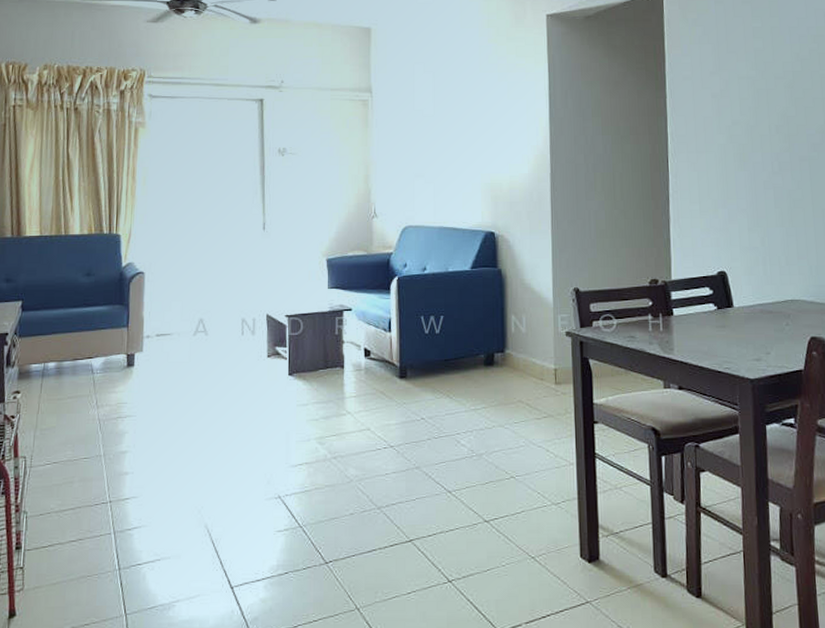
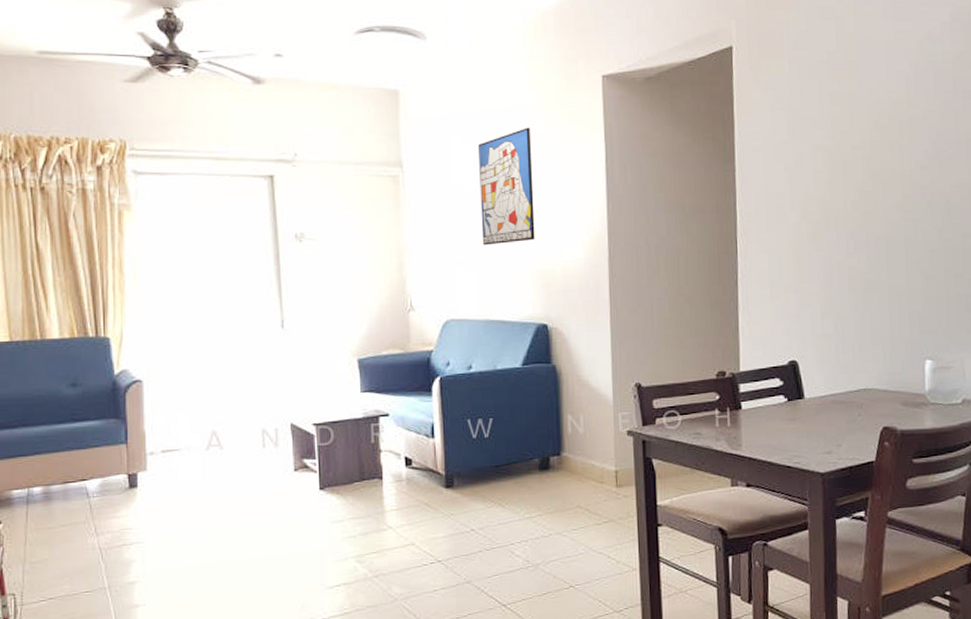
wall art: none [438,59,485,161] -> present [478,127,535,245]

